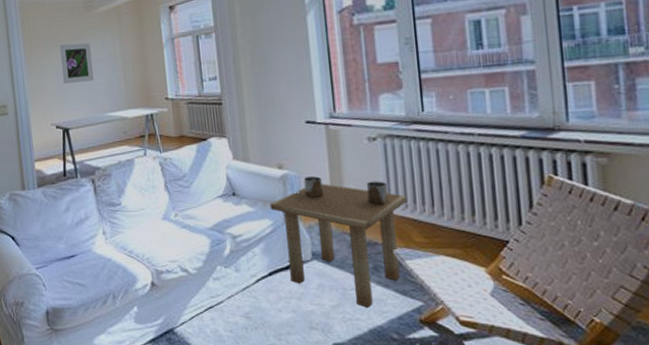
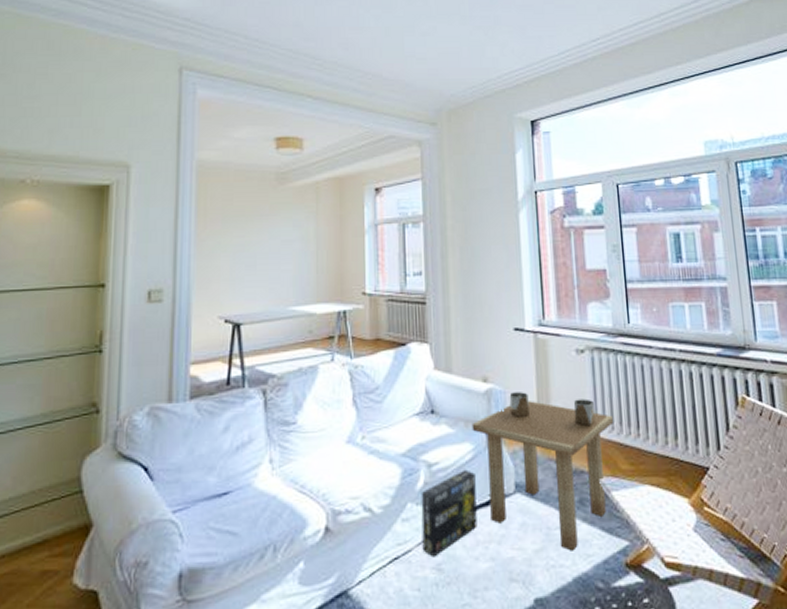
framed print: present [59,43,94,84] -> none [240,220,279,268]
box: none [228,240,279,308] -> present [421,469,477,558]

